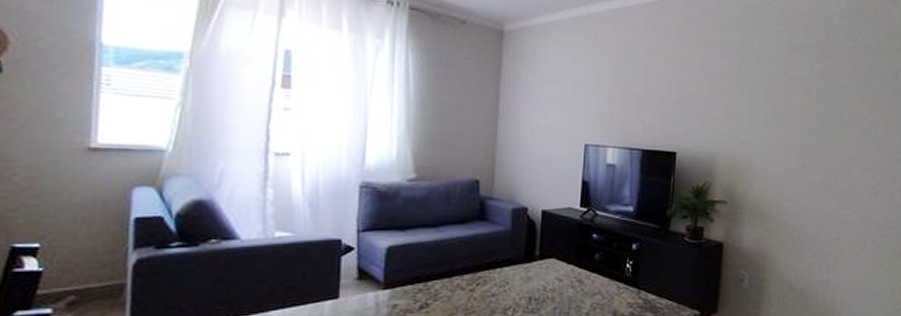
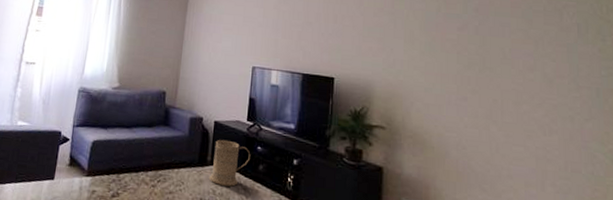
mug: none [537,230,586,280] -> present [208,140,251,187]

